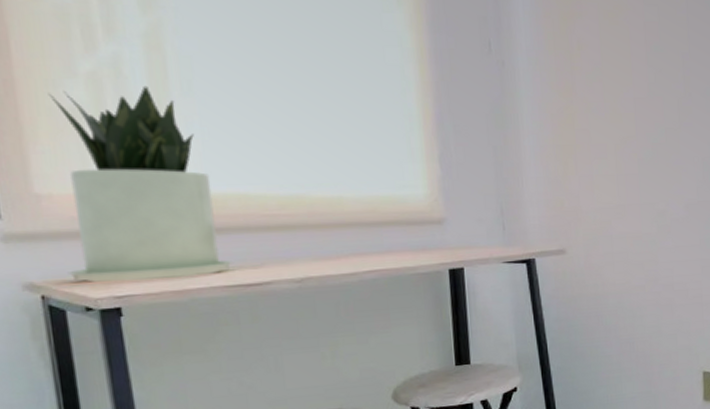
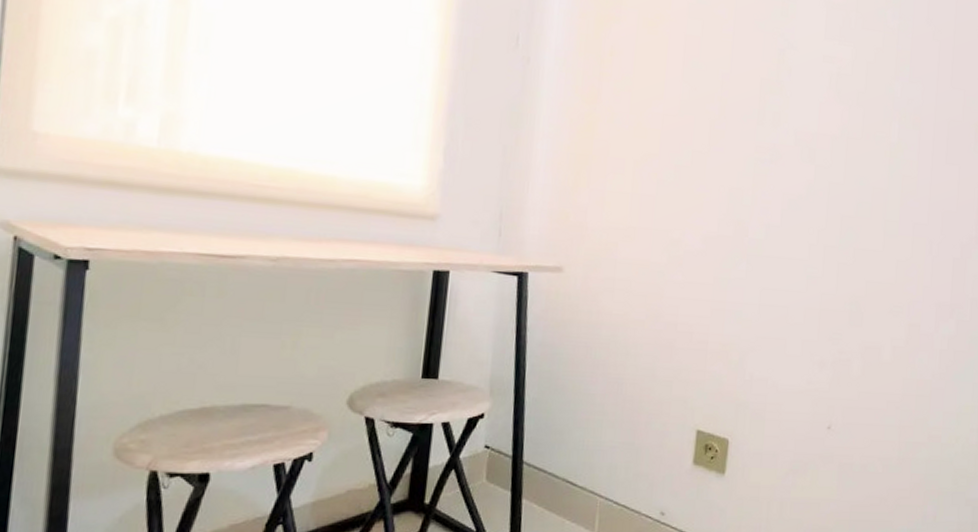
planter: present [48,85,233,283] -> none [45,33,211,239]

